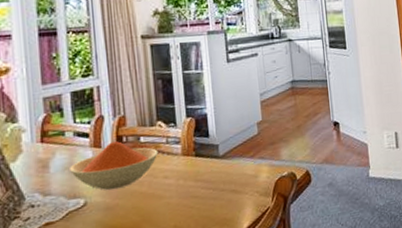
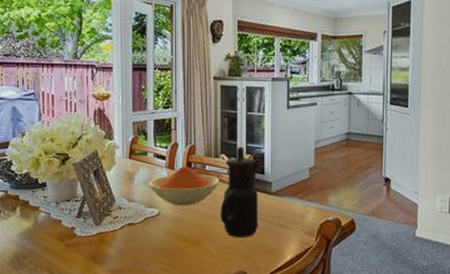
teapot: none [161,109,208,215] -> present [220,146,259,238]

